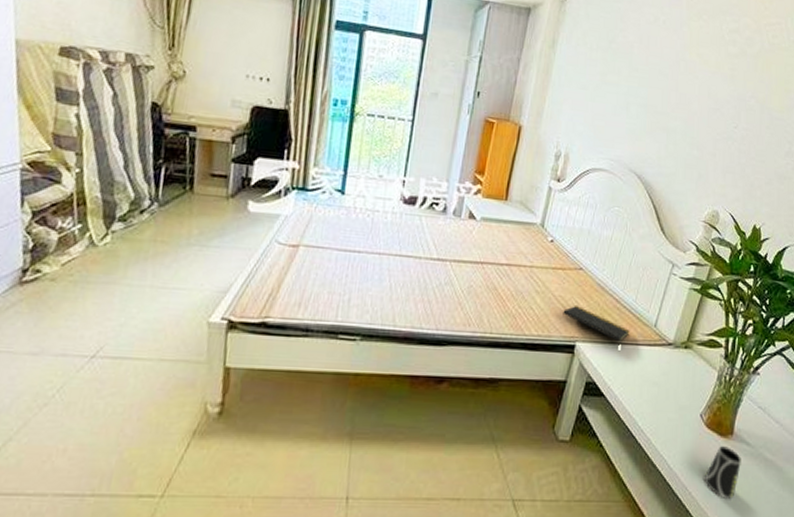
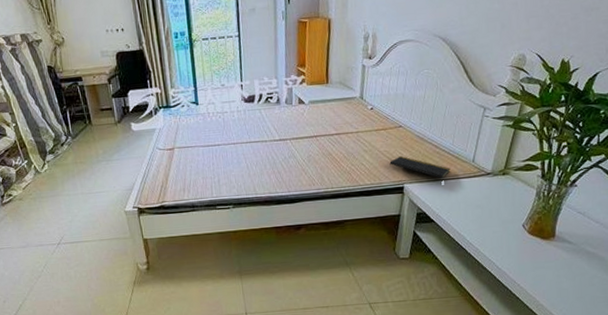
cup: present [704,446,741,500] -> none [530,247,564,287]

